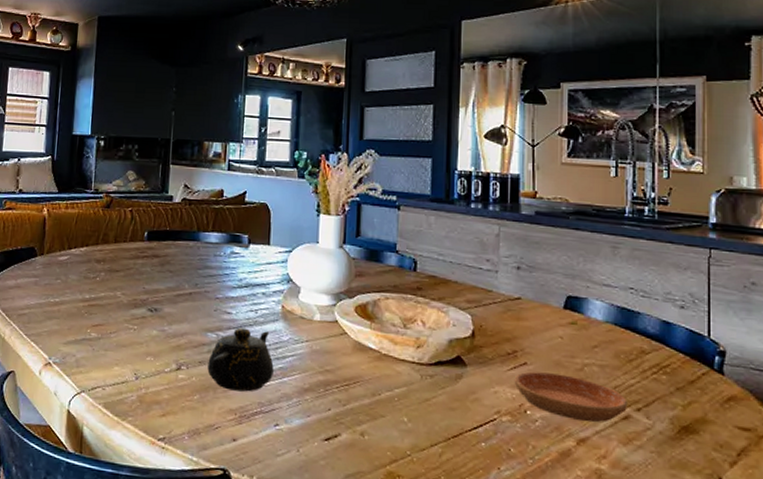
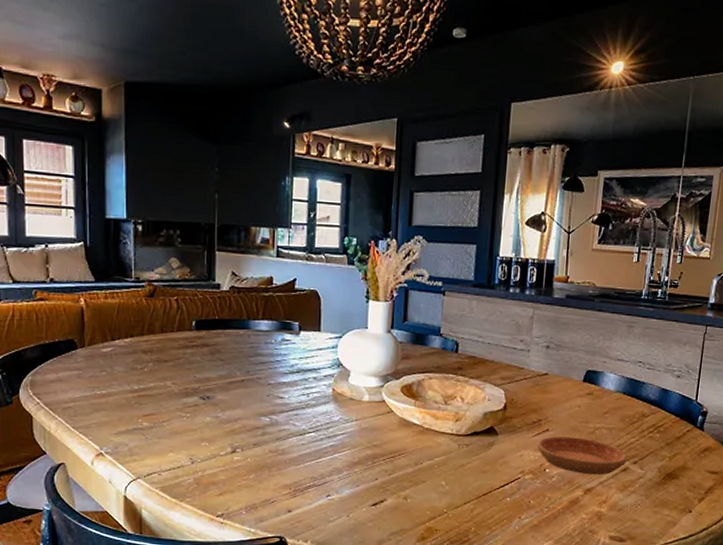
teapot: present [207,327,274,392] -> none [262,411,325,469]

